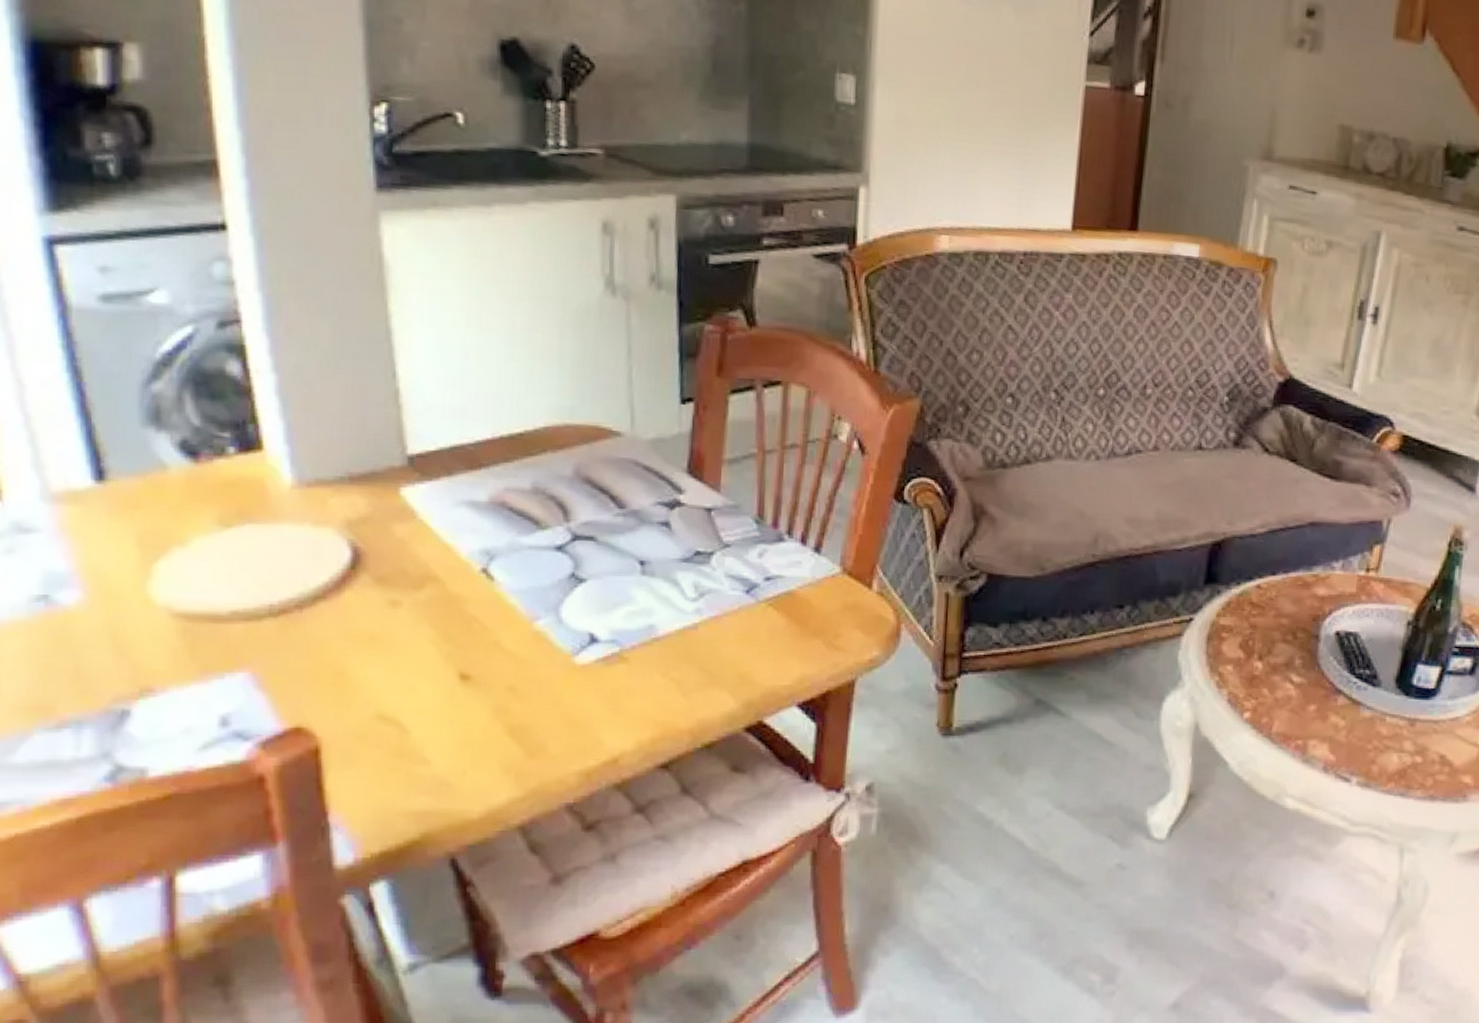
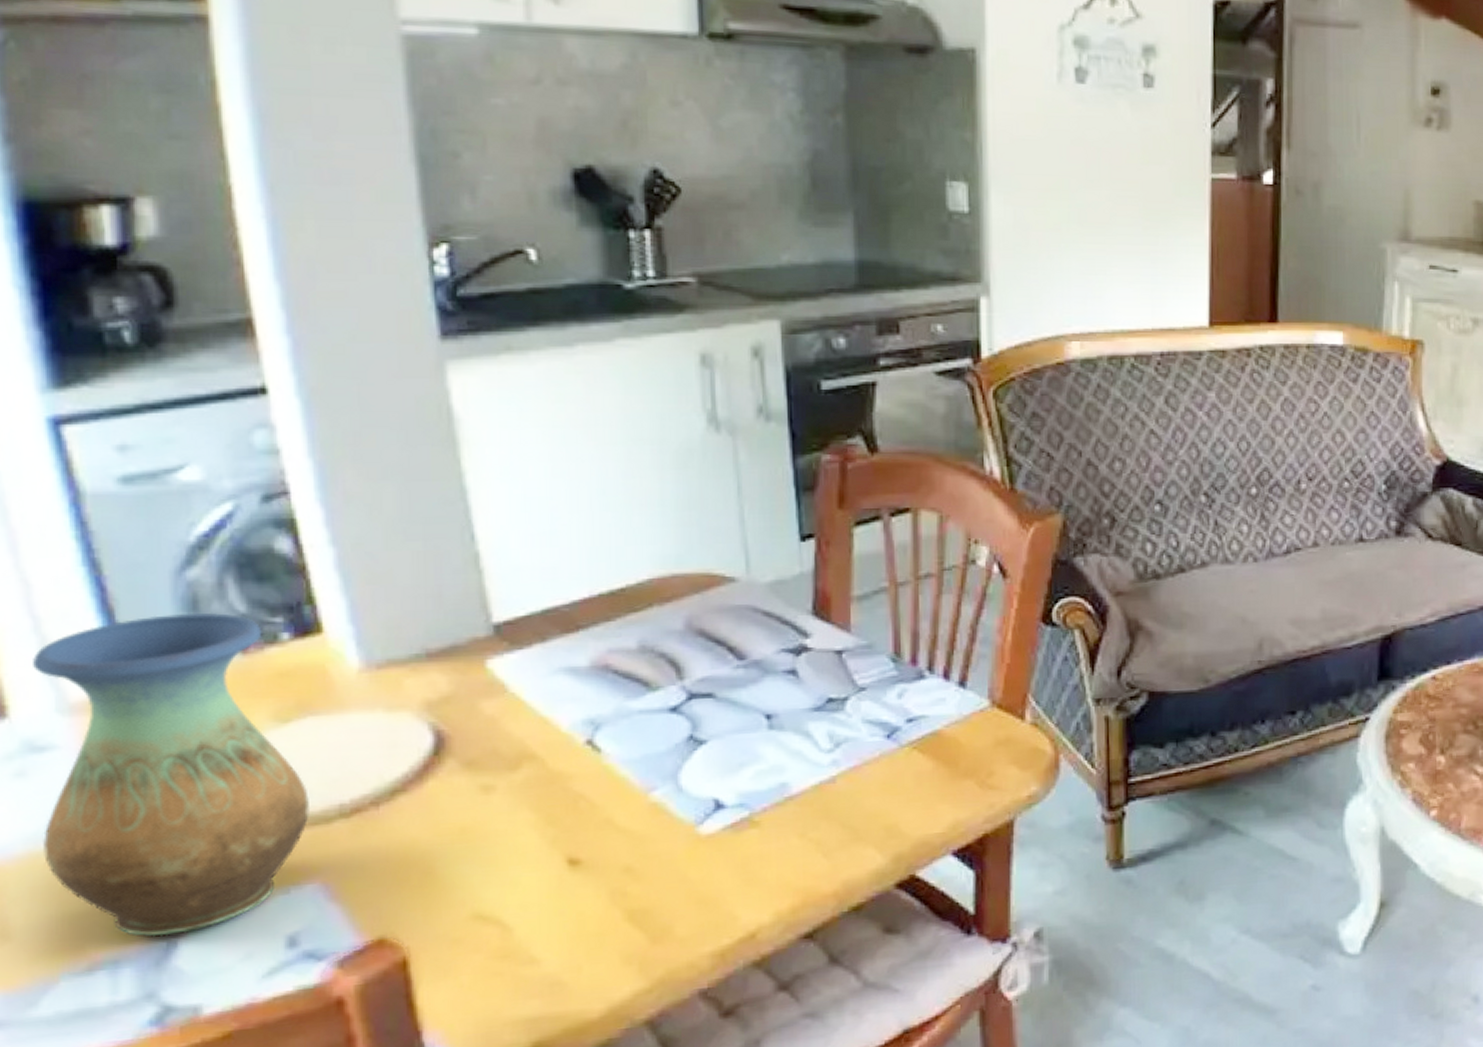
vase: none [23,421,246,705] -> present [33,612,311,937]

